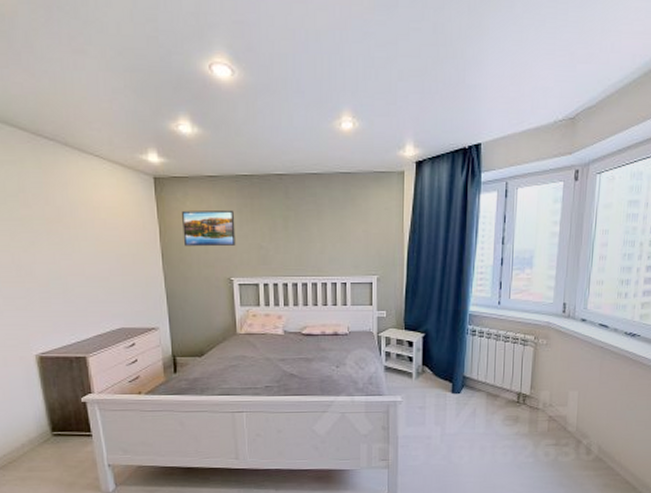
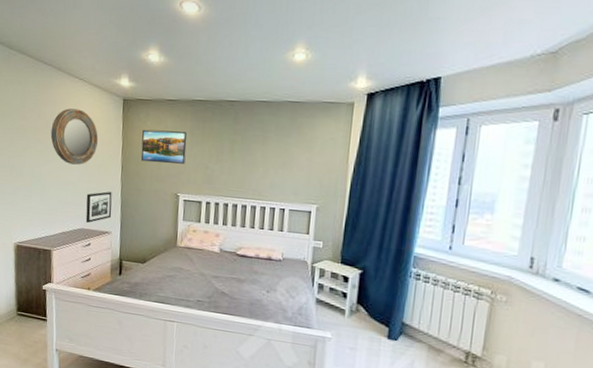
home mirror: none [65,191,129,256] -> present [50,108,99,165]
picture frame: none [122,284,157,322] -> present [85,191,112,224]

